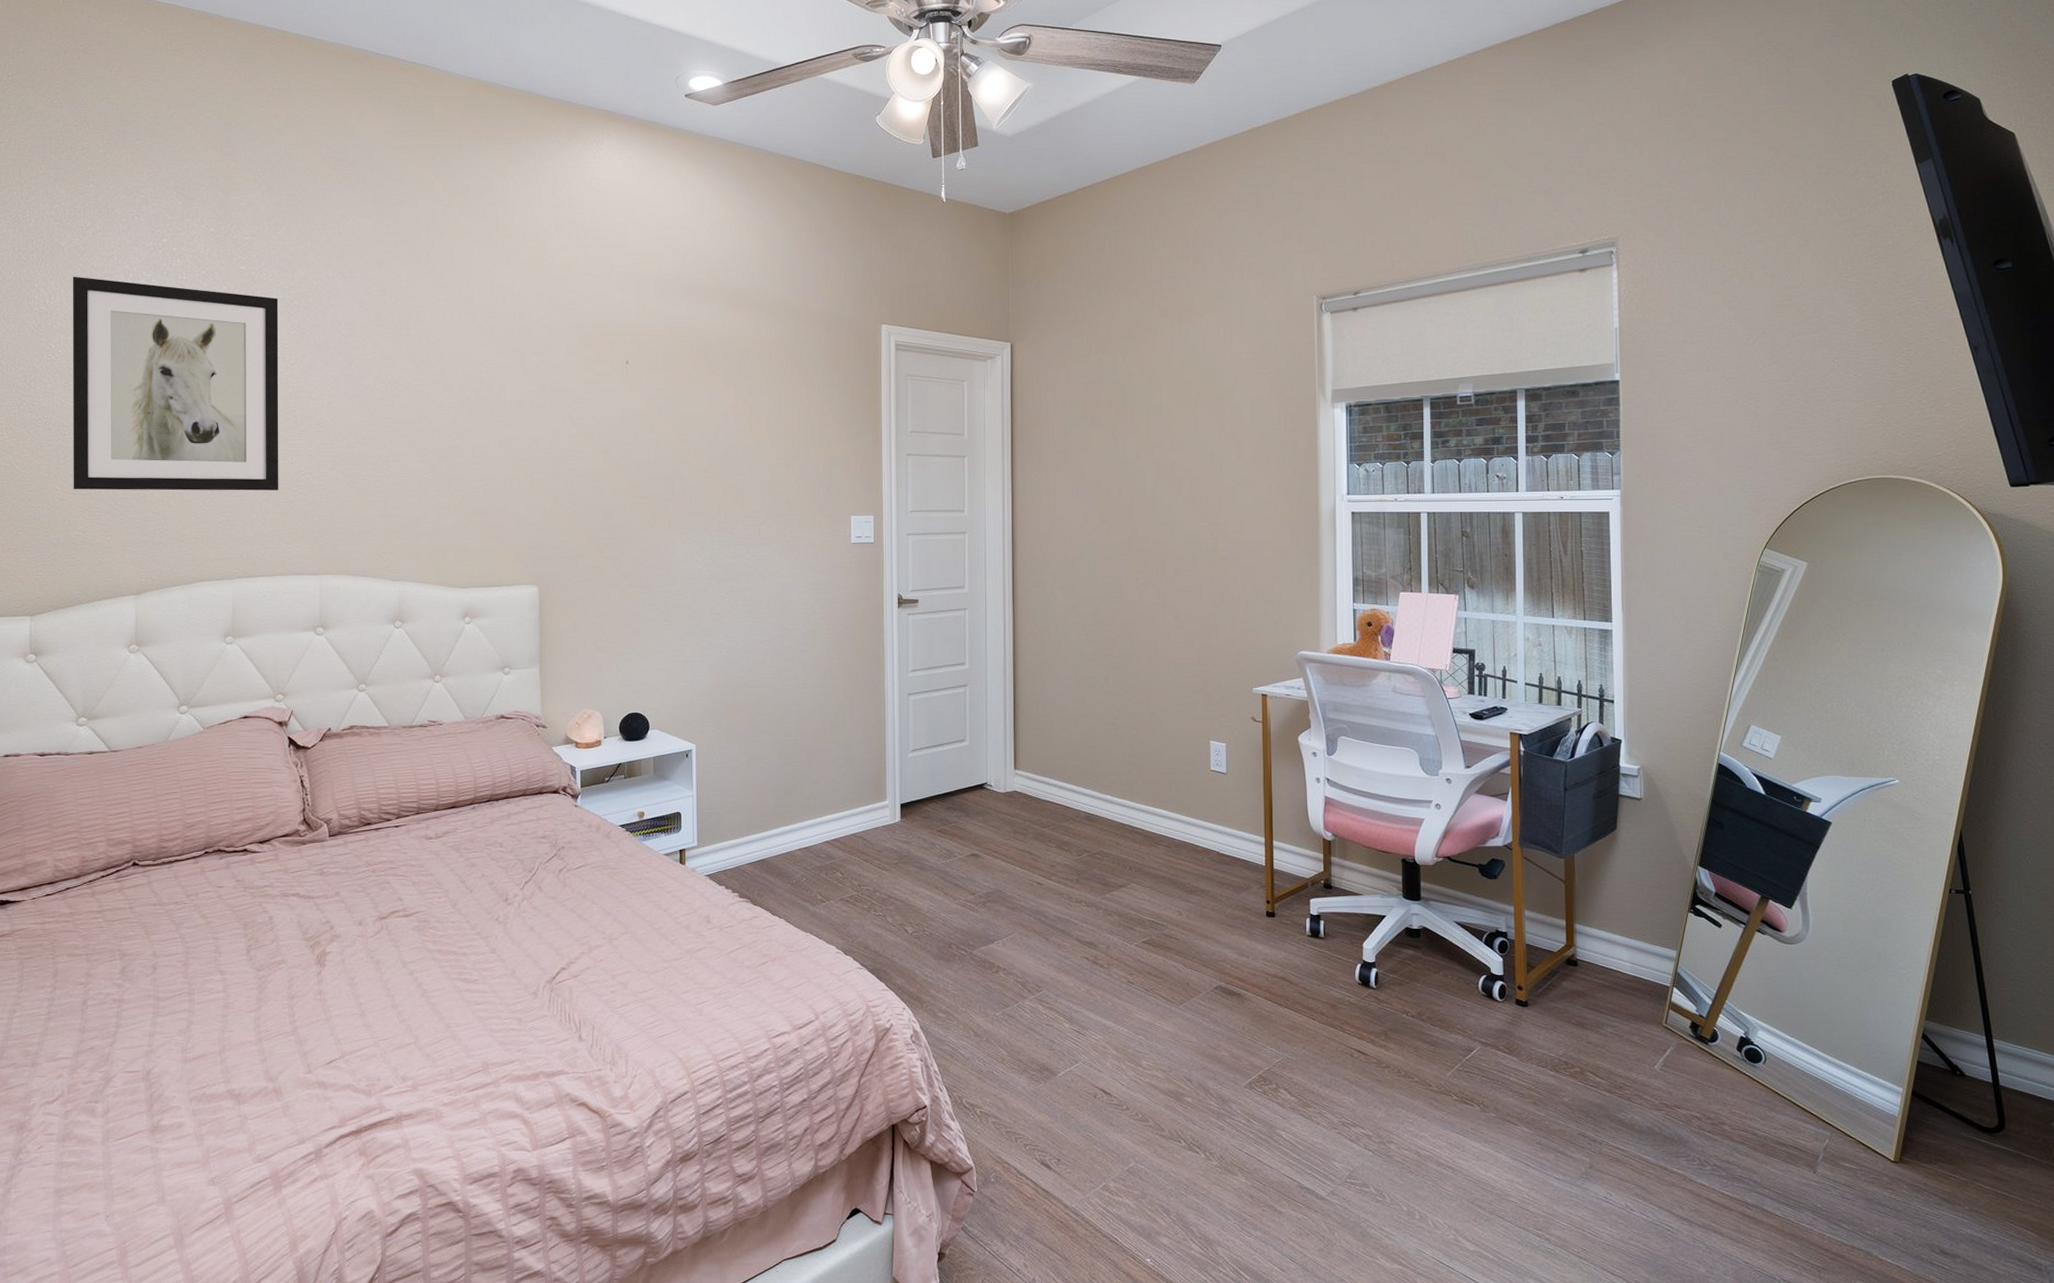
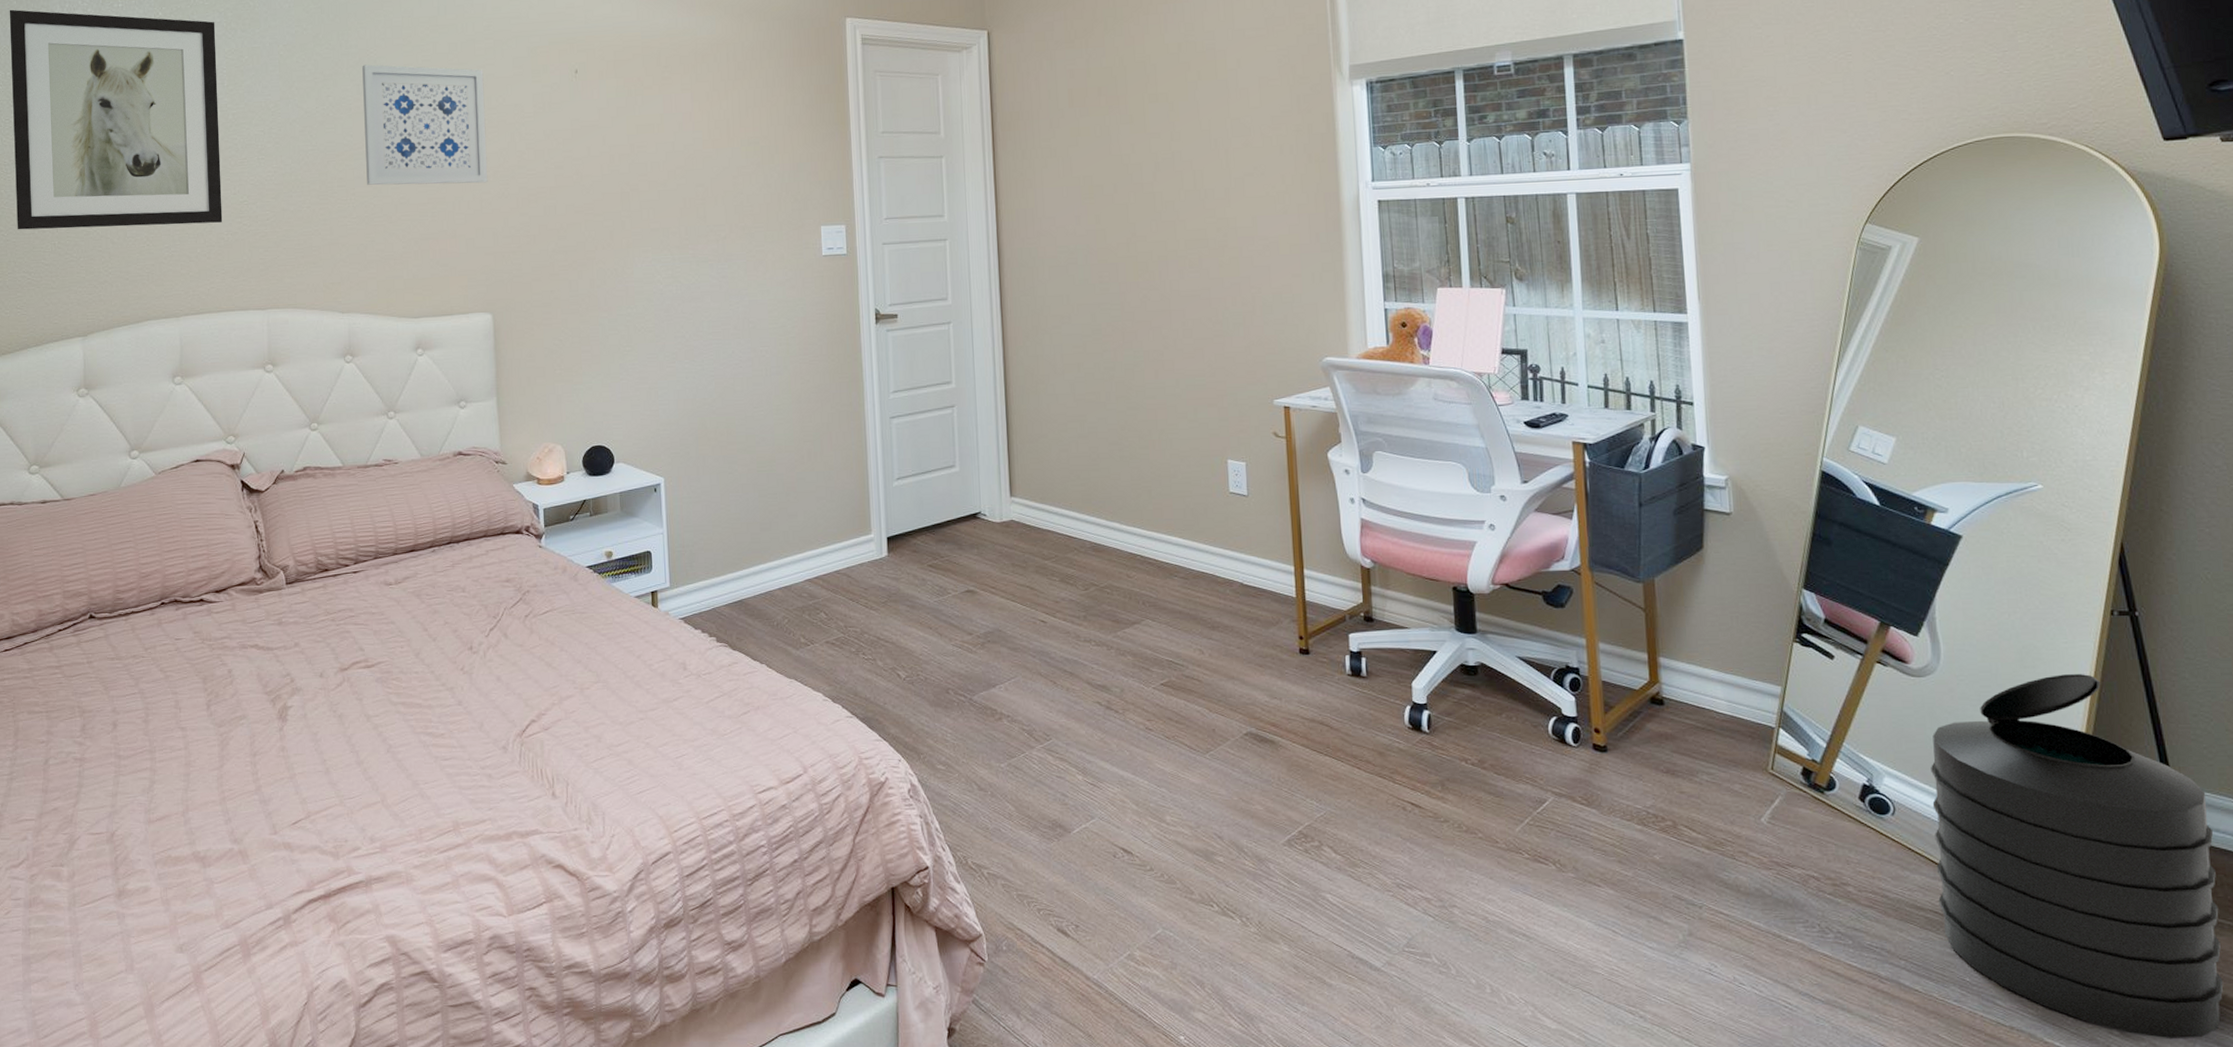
wall art: none [421,346,539,463] -> present [362,64,488,185]
trash can: none [1797,943,2025,1255] -> present [1931,674,2224,1038]

